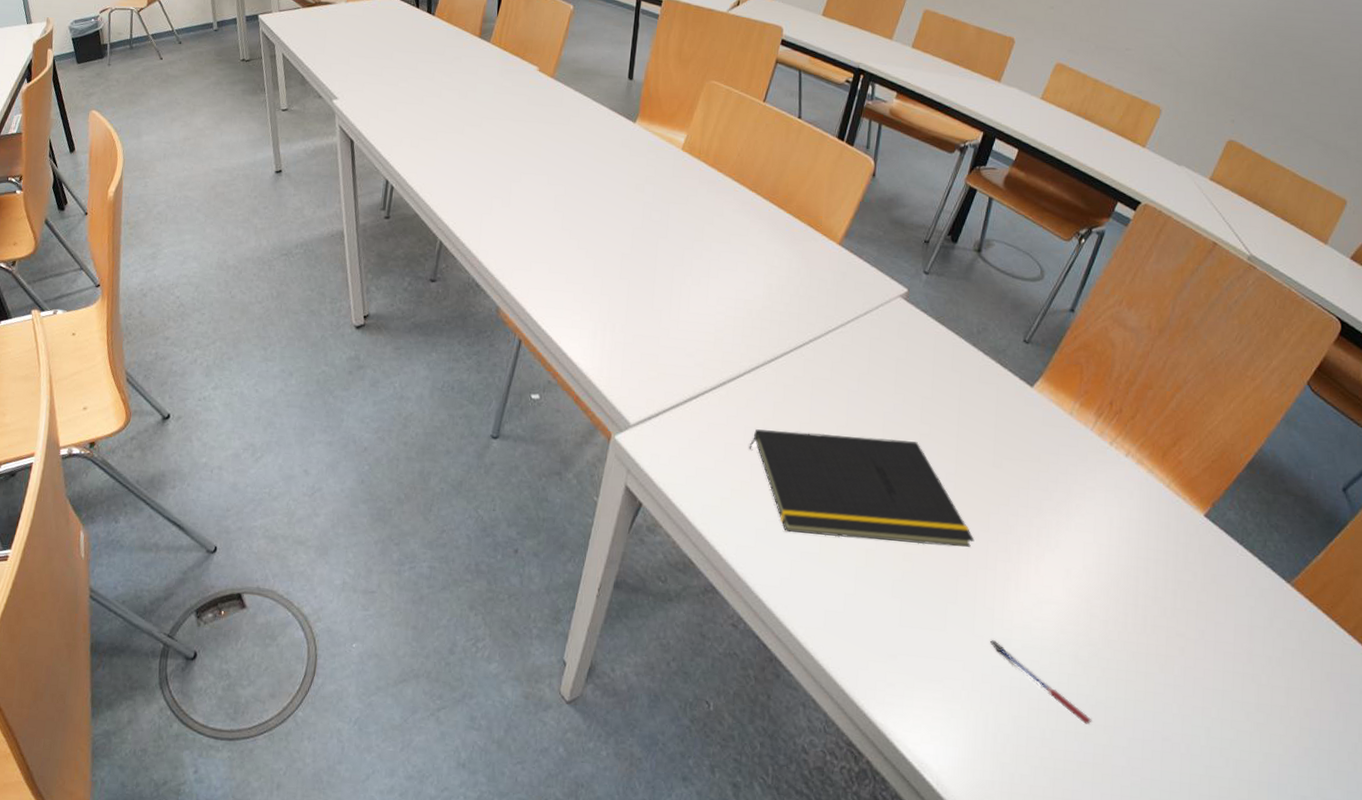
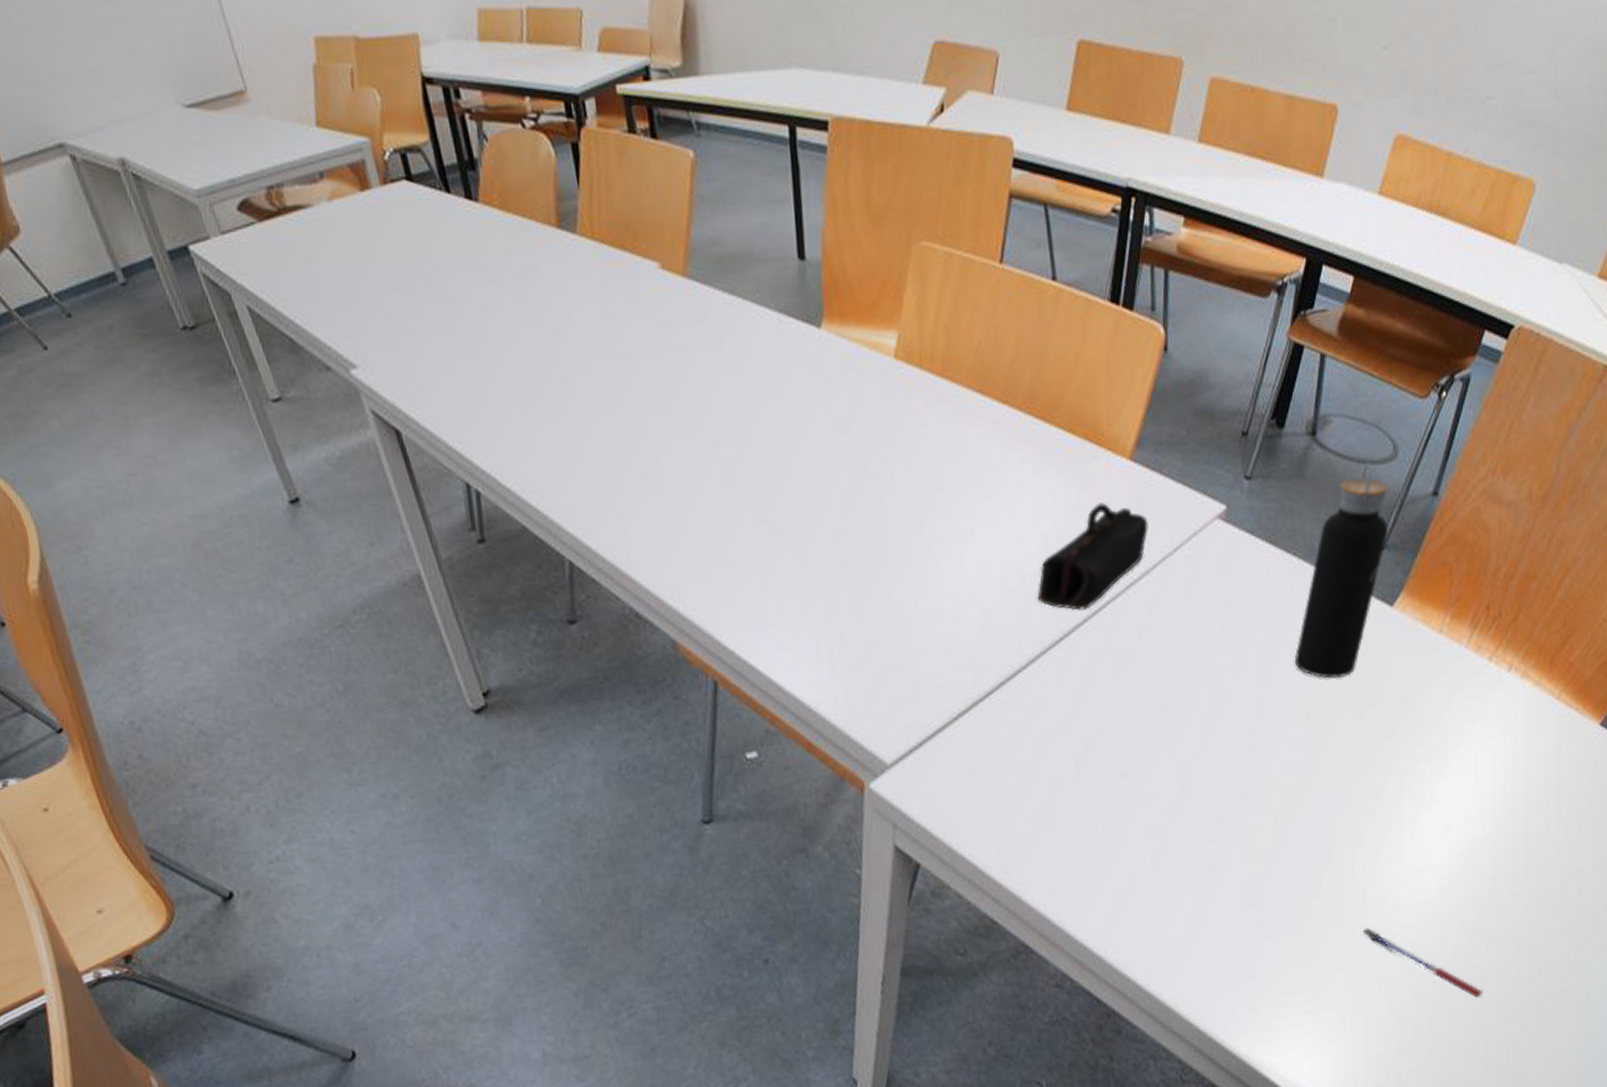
notepad: present [749,429,975,548] -> none [1046,708,1336,858]
pencil case: none [758,270,848,343] -> present [1037,503,1149,611]
water bottle: none [950,279,1035,434] -> present [1294,463,1390,679]

